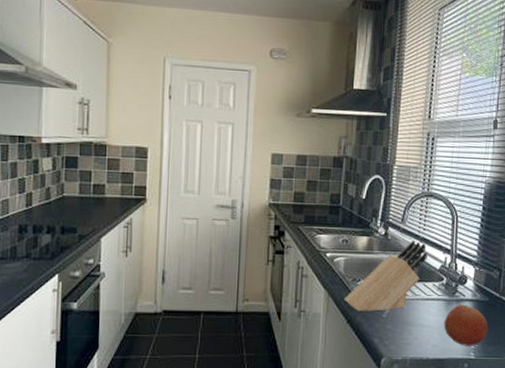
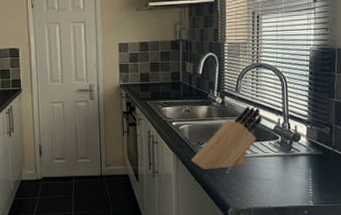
fruit: present [443,304,488,346] -> none [282,159,324,195]

